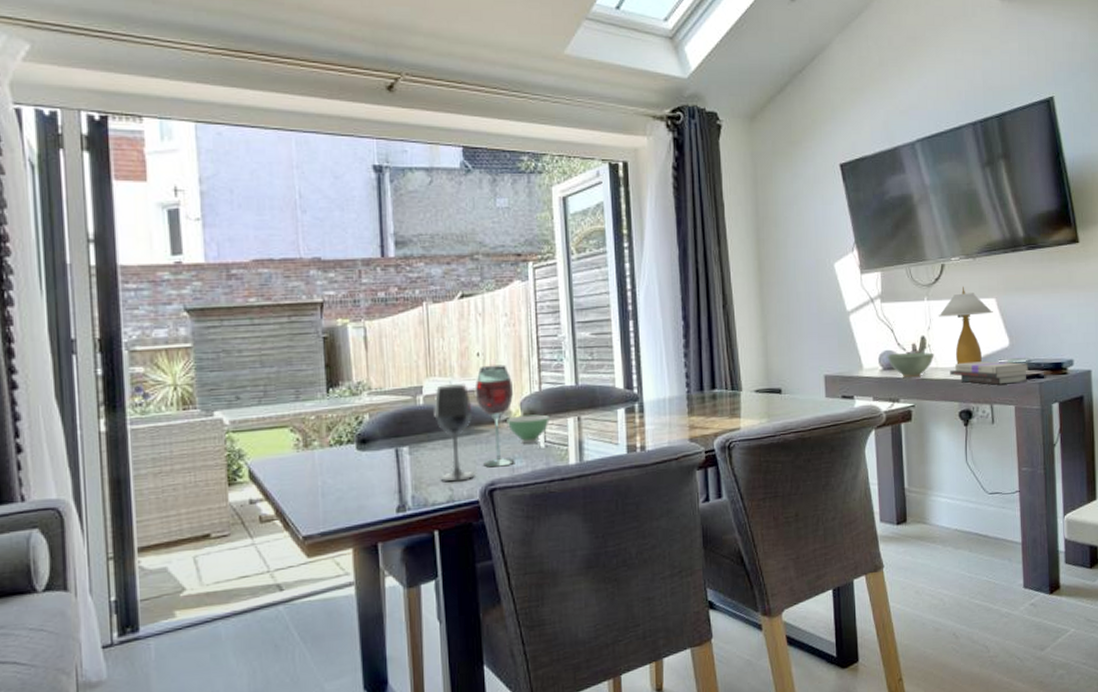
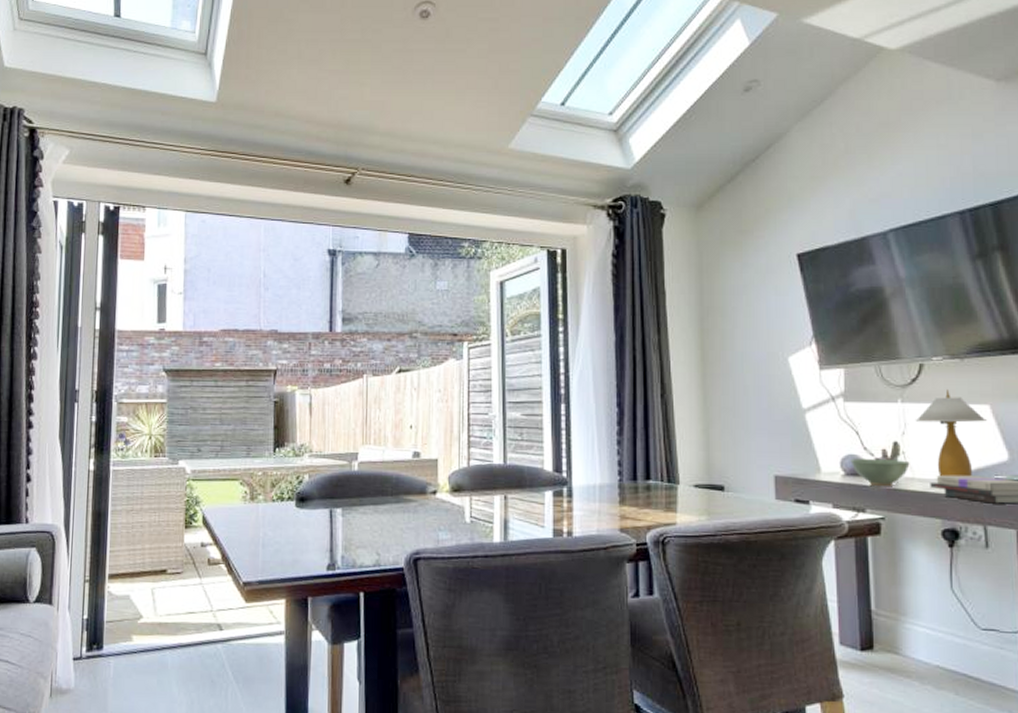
wine glass: present [434,383,475,483] -> none [367,452,403,547]
wineglass: present [474,364,515,468] -> none [406,438,443,537]
bowl: present [506,414,550,444] -> none [434,489,476,517]

